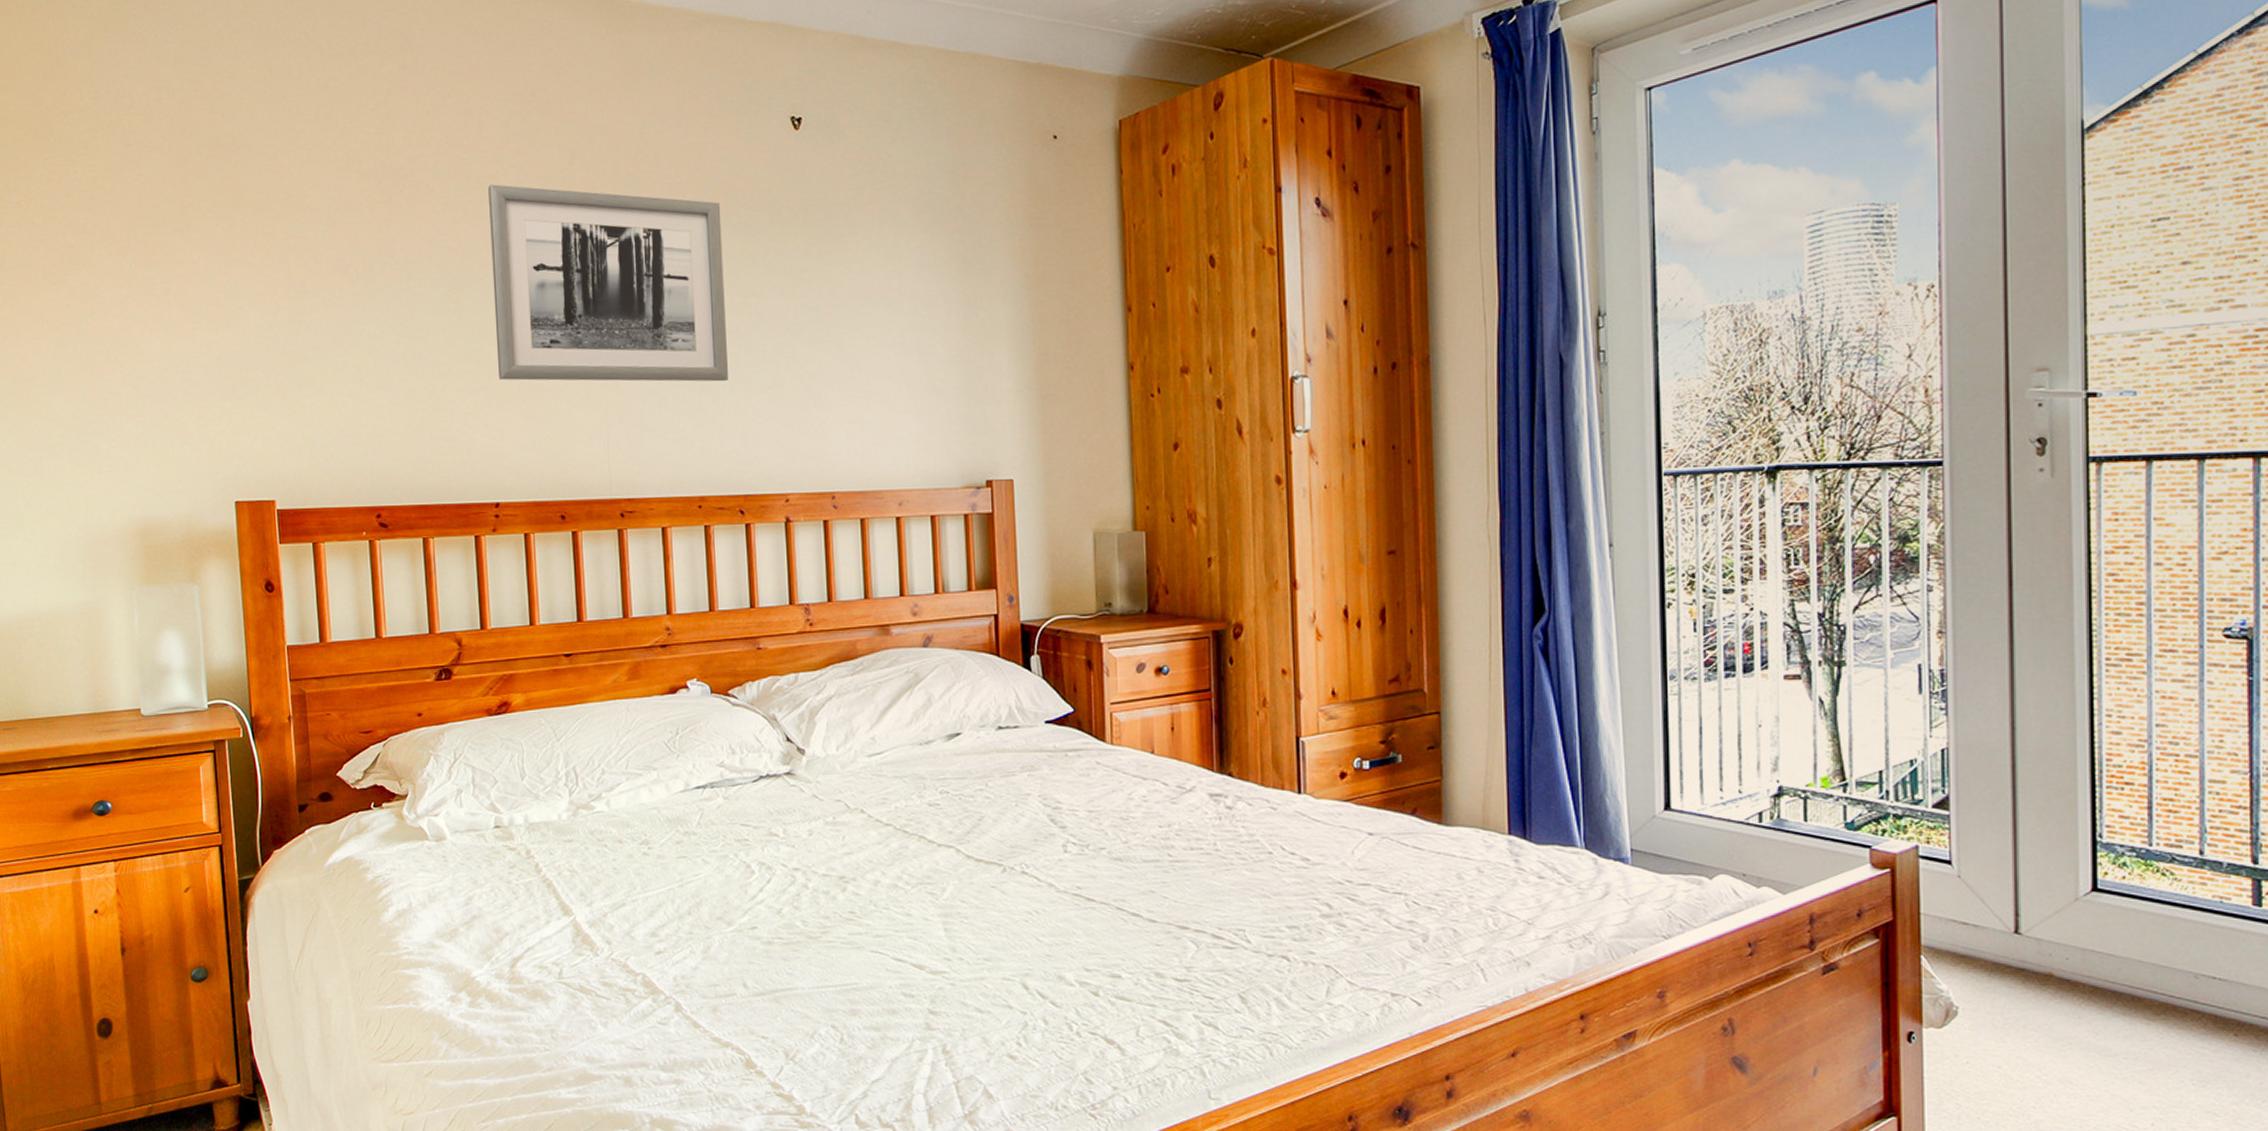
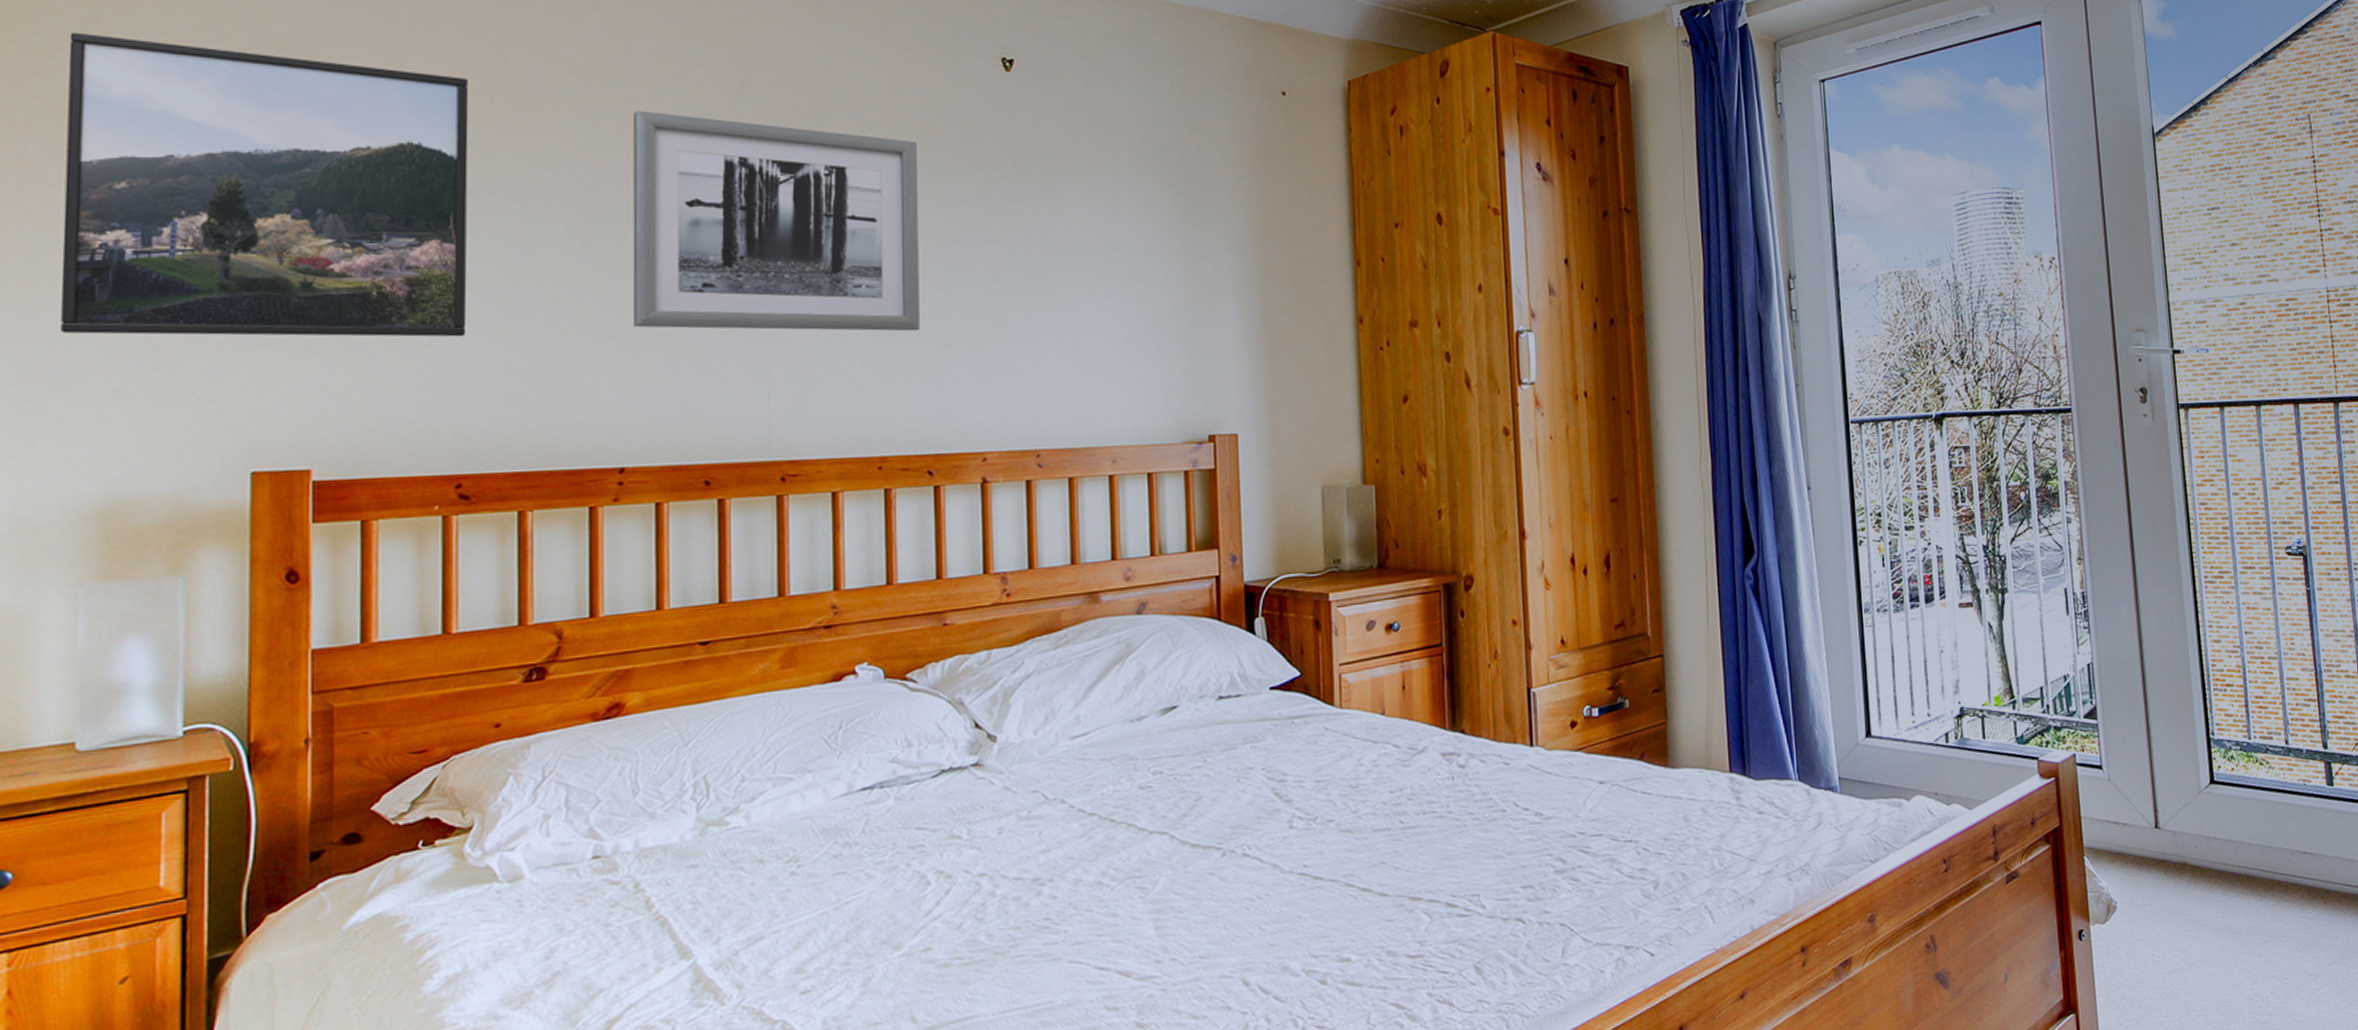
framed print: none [84,139,376,390] -> present [60,32,469,338]

